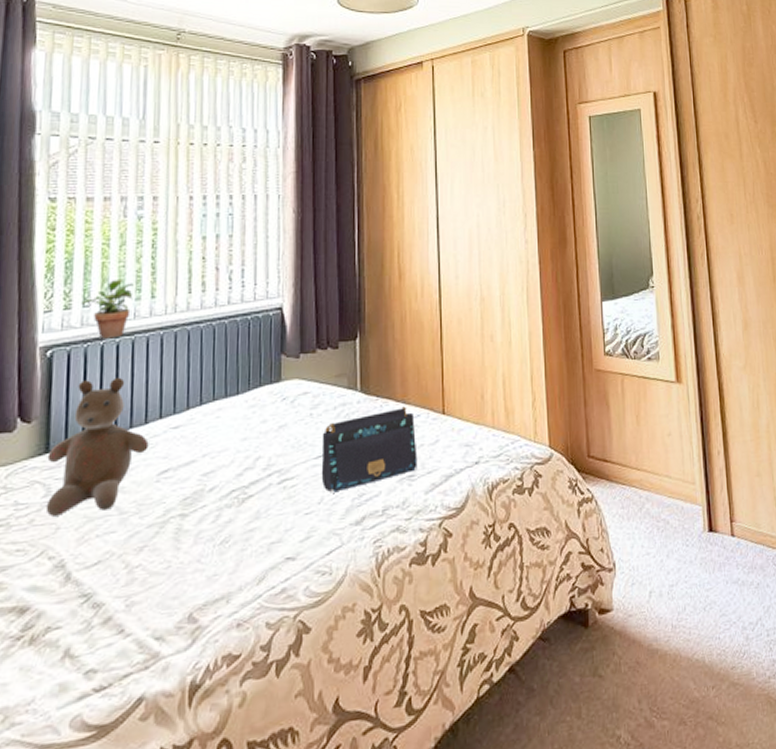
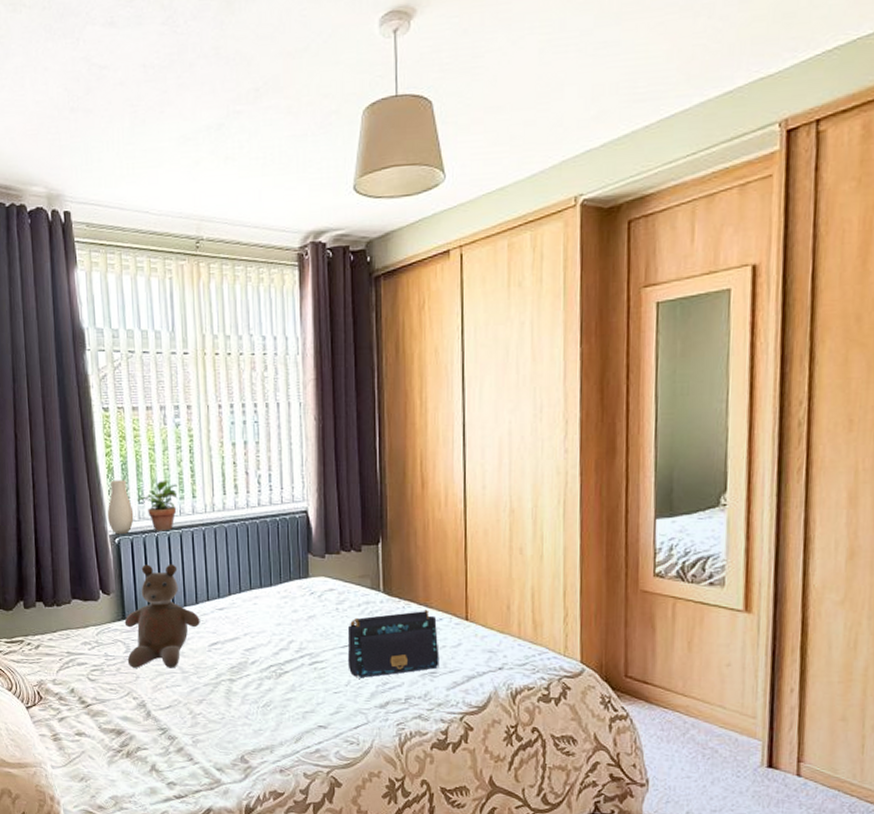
vase: none [39,280,75,346] -> present [107,480,134,535]

